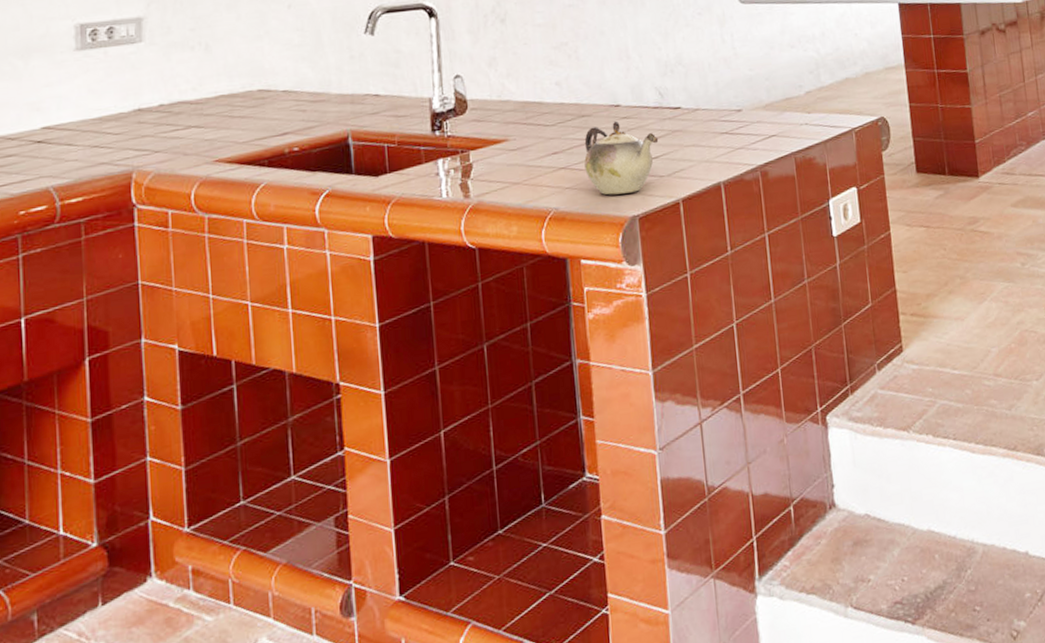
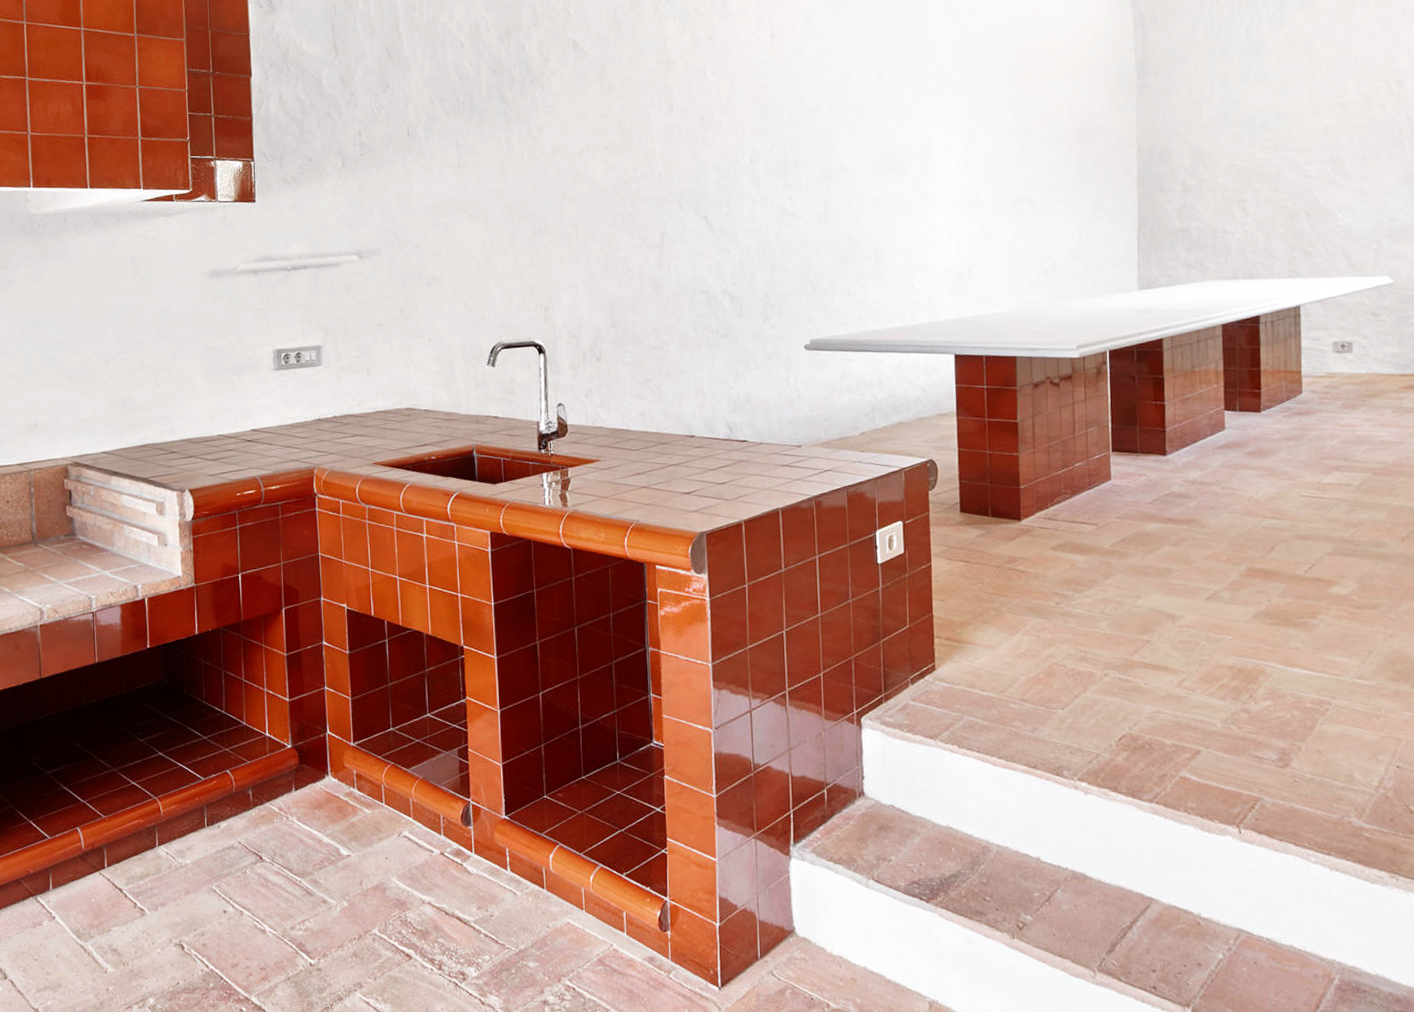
teapot: present [584,120,659,195] -> none [662,449,727,513]

